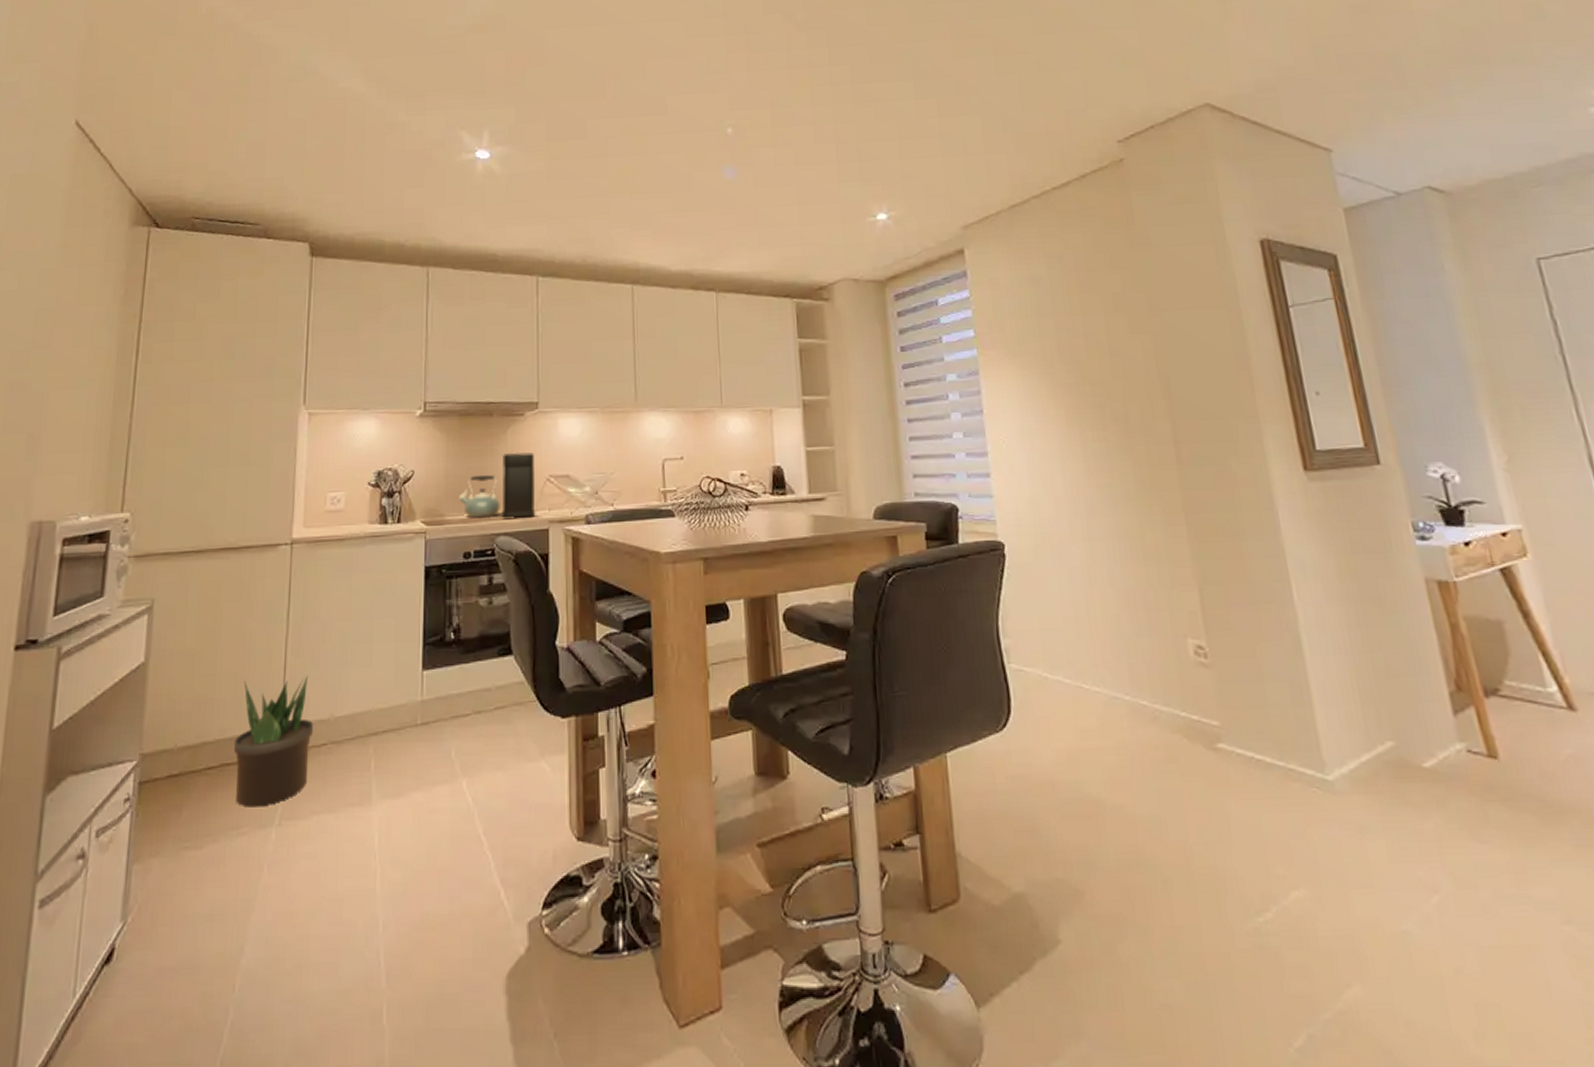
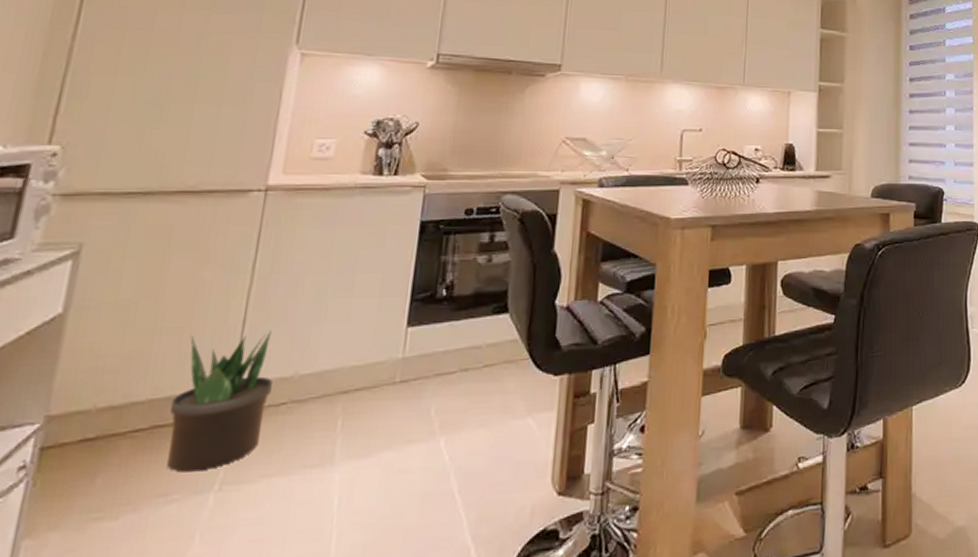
kettle: present [458,474,501,518] -> none [465,131,512,175]
coffee maker: present [501,452,536,520] -> none [511,111,552,179]

